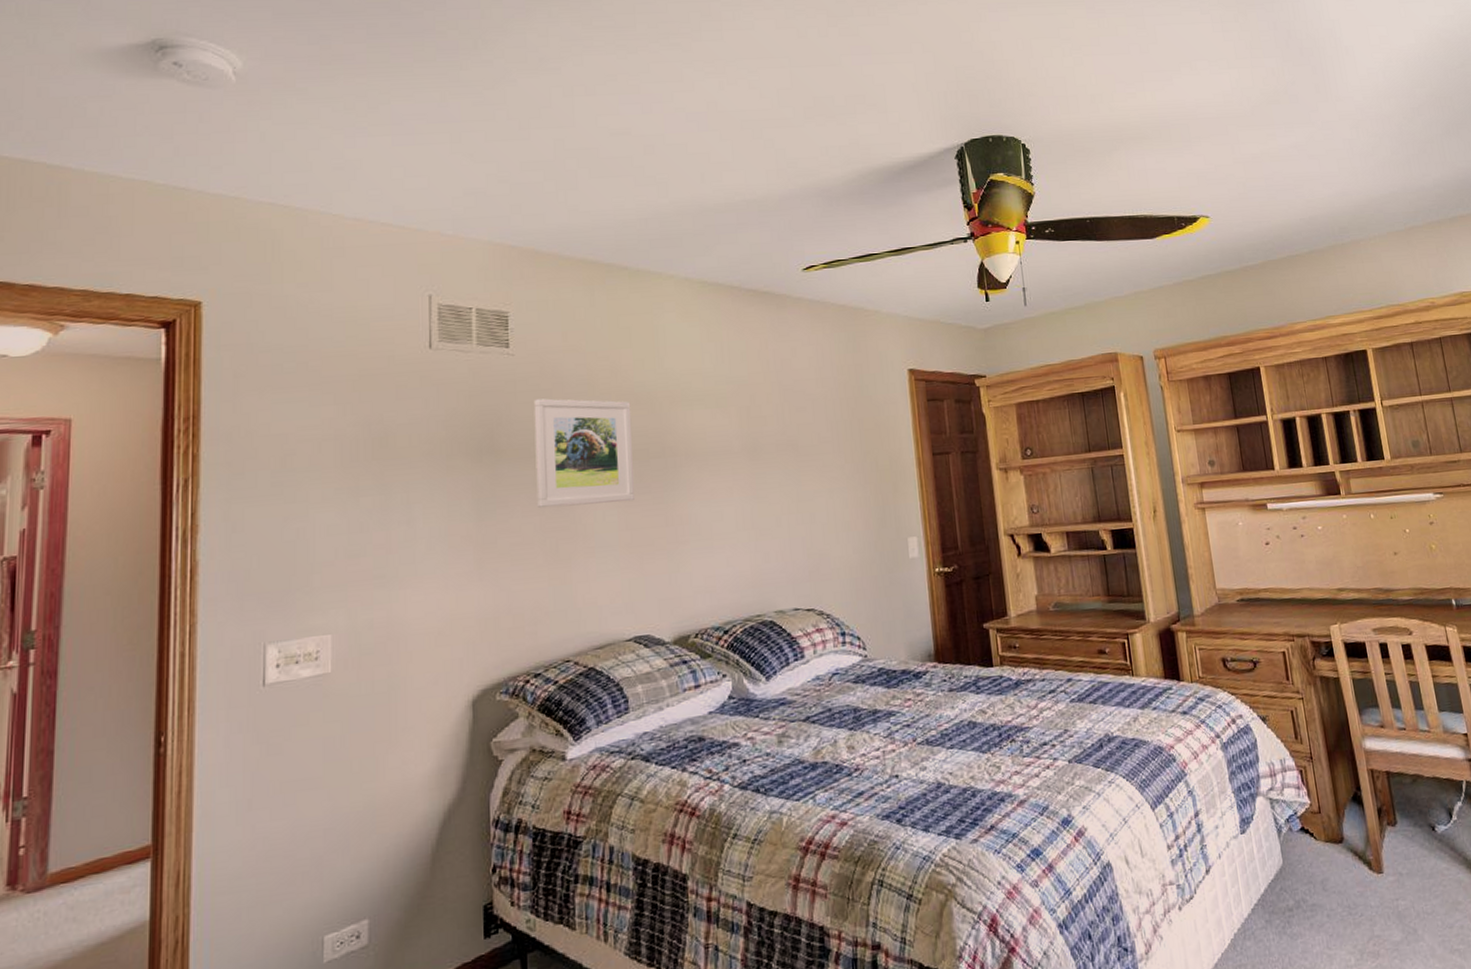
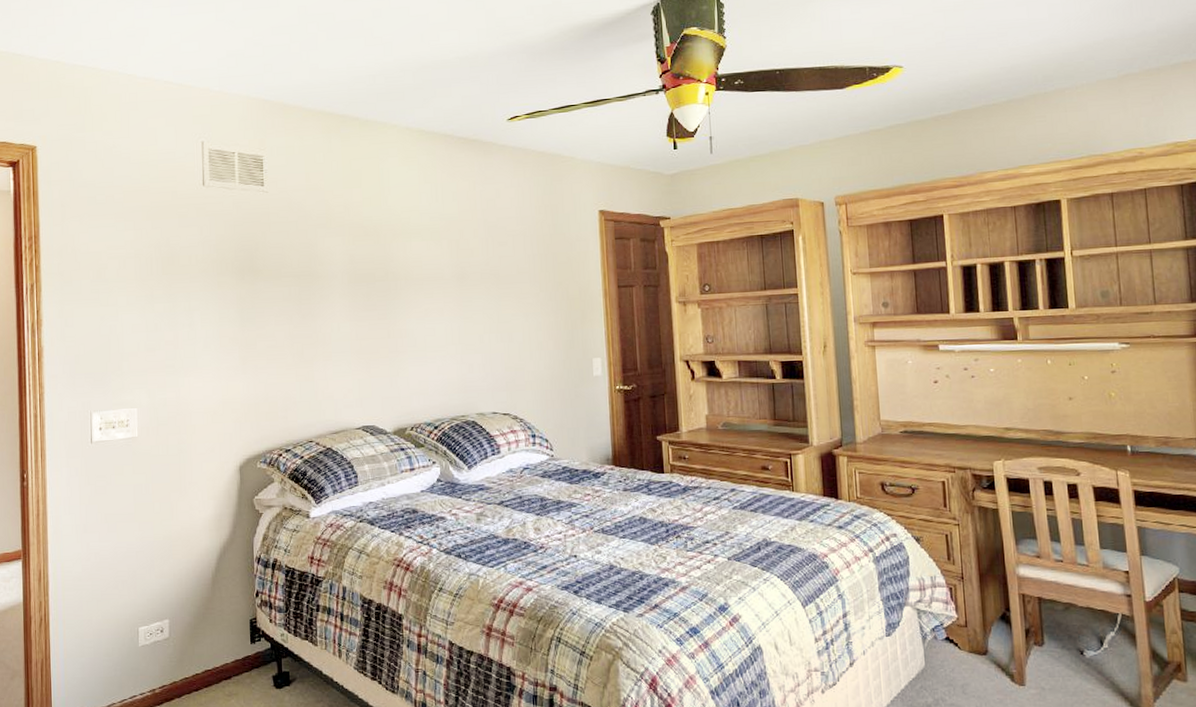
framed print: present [533,398,634,508] -> none [283,229,363,319]

